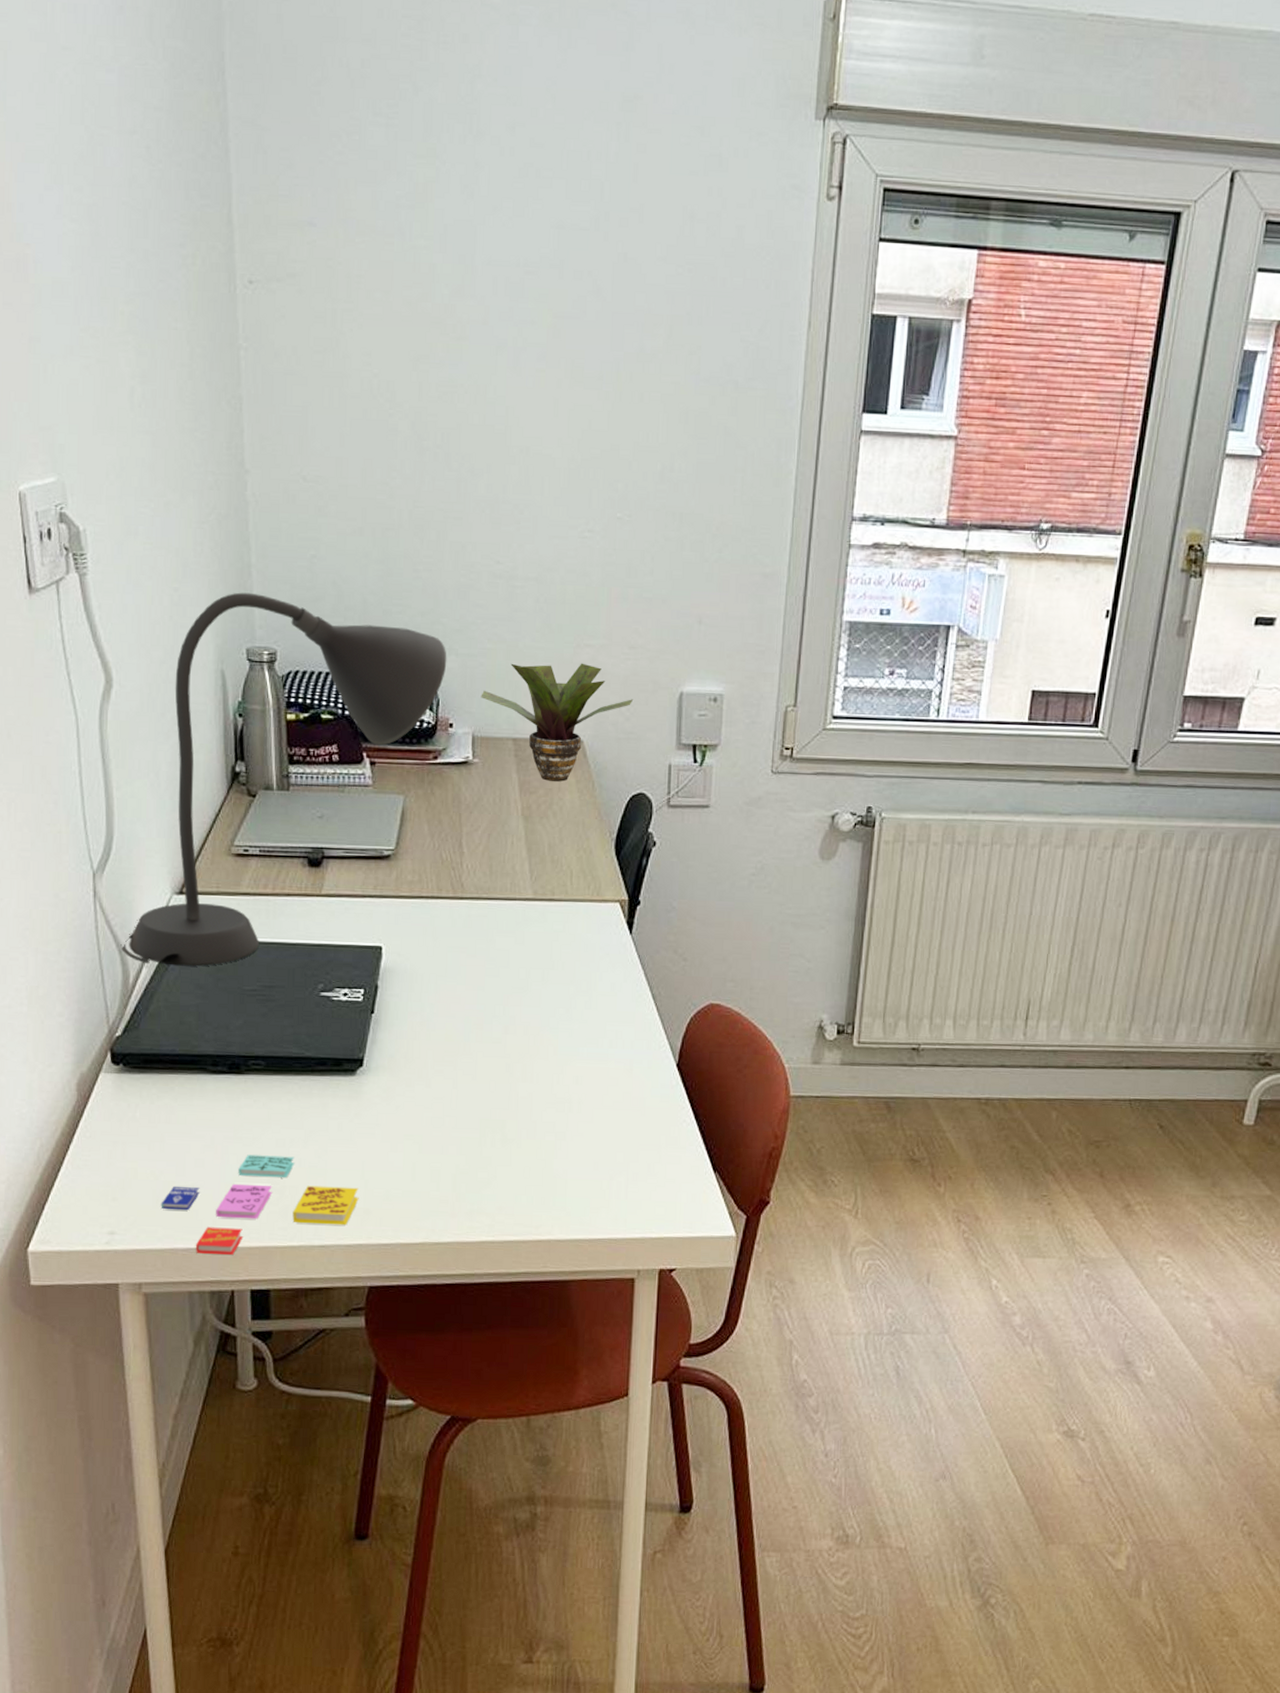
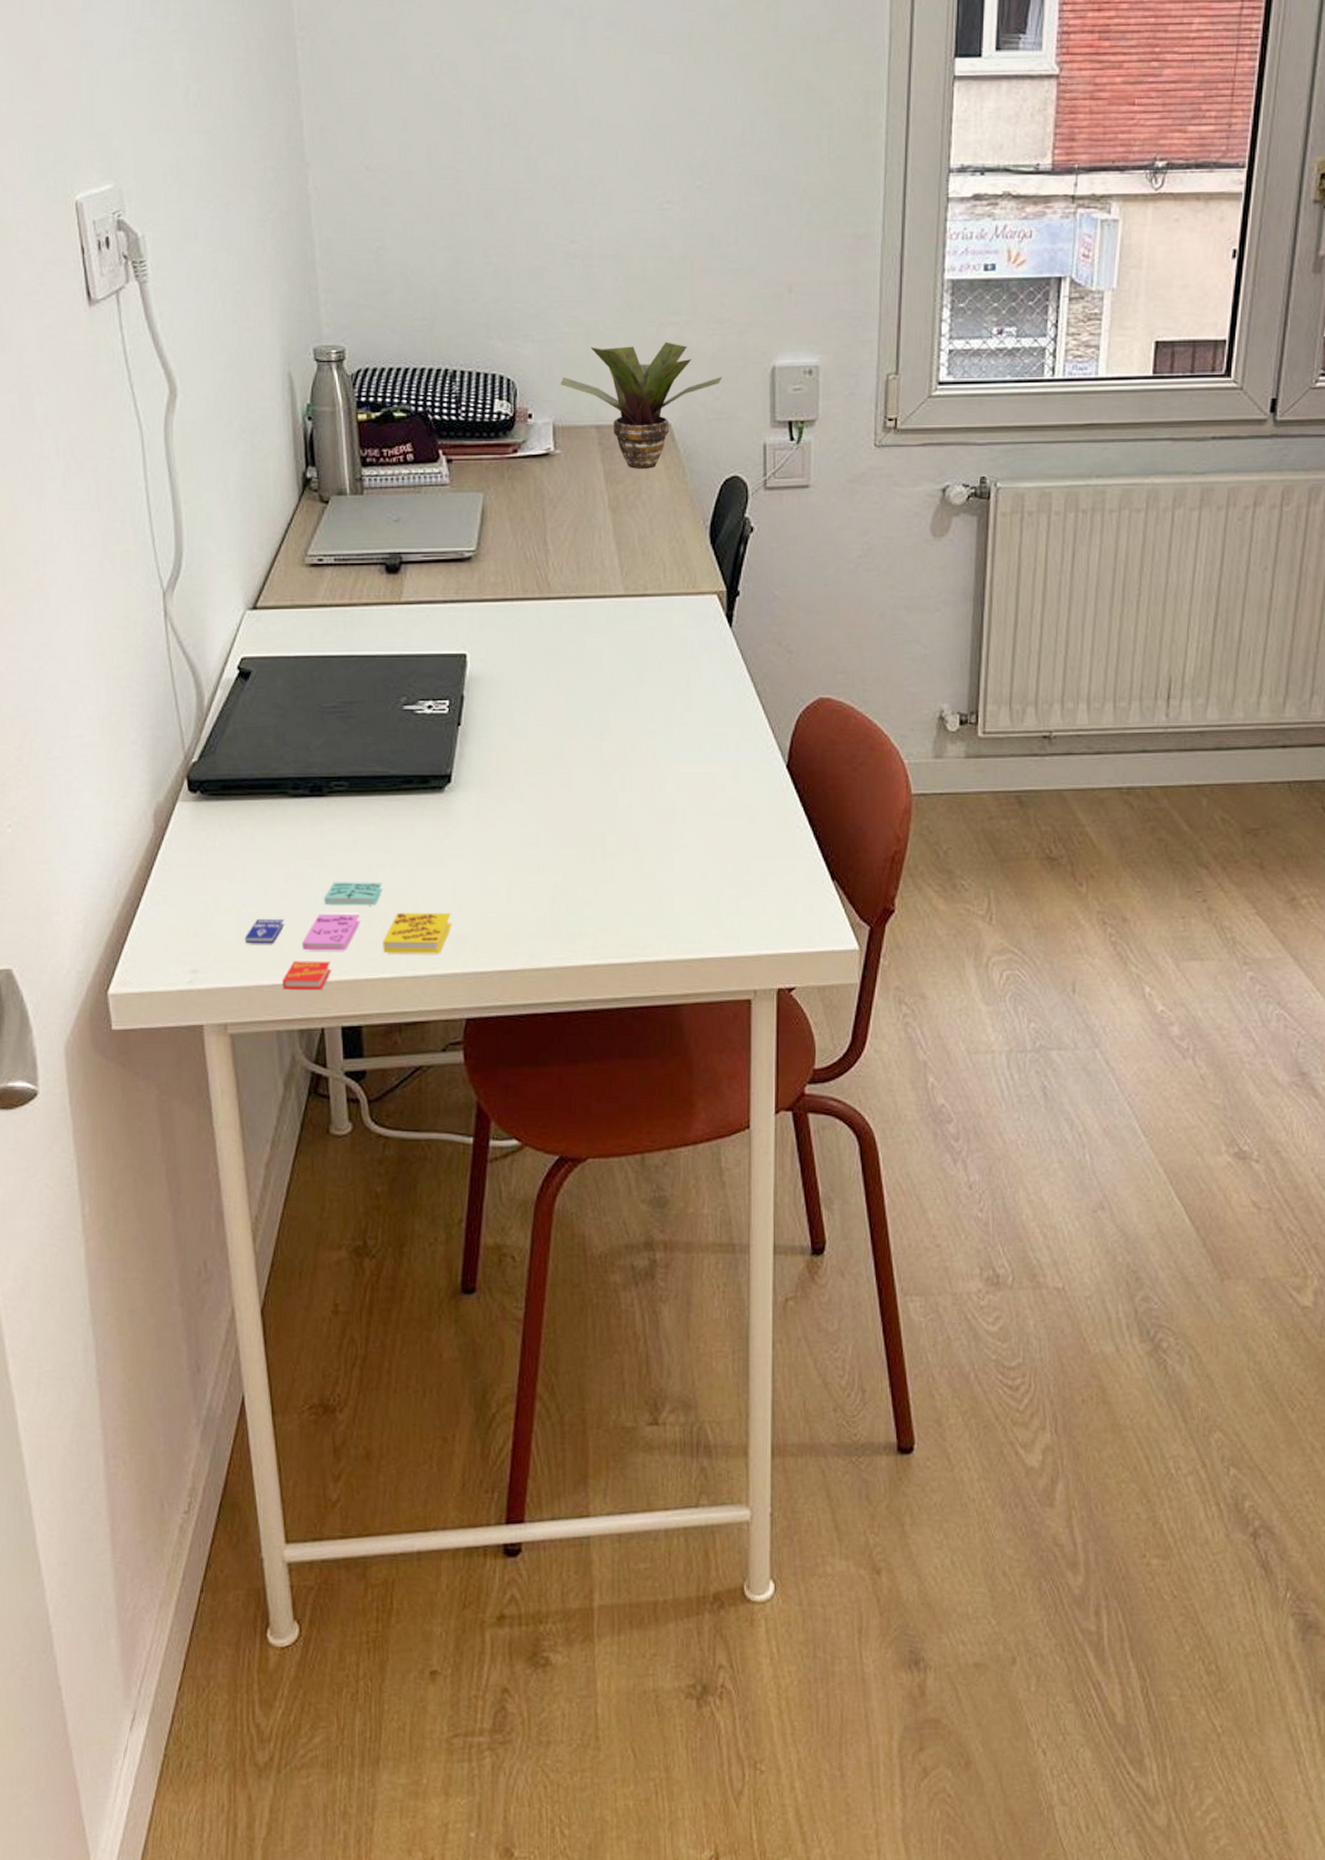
desk lamp: present [120,592,447,967] -> none [194,290,523,685]

